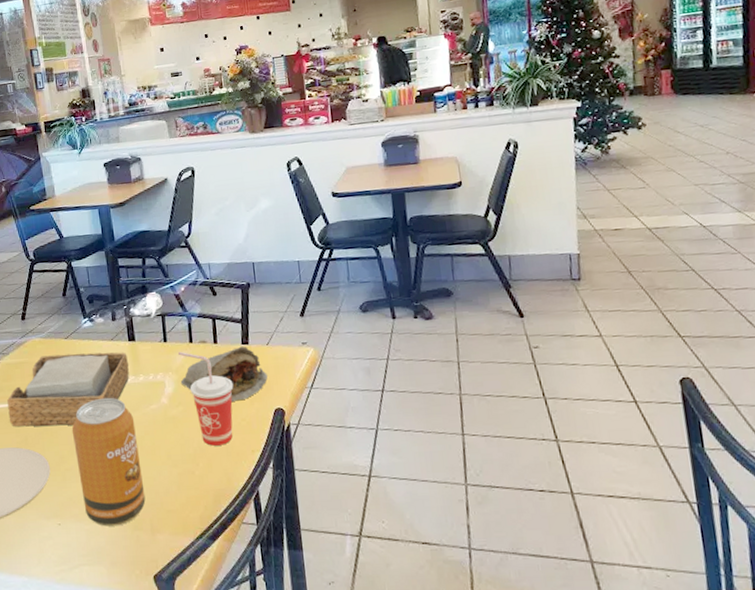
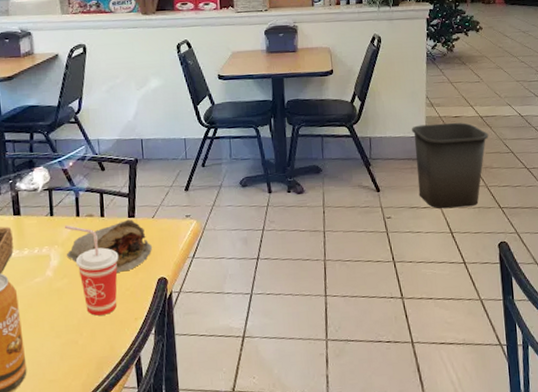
waste bin: none [560,236,661,338] -> present [412,122,489,209]

